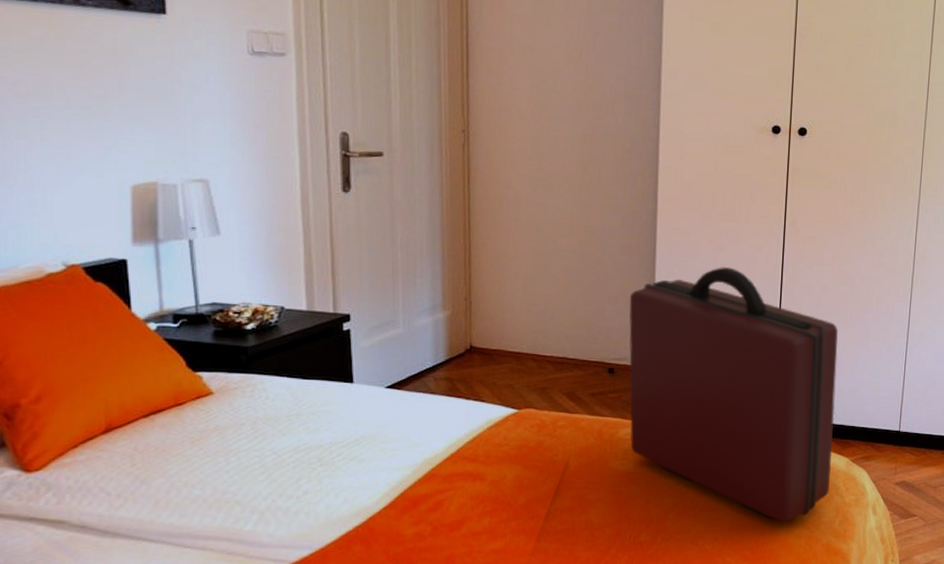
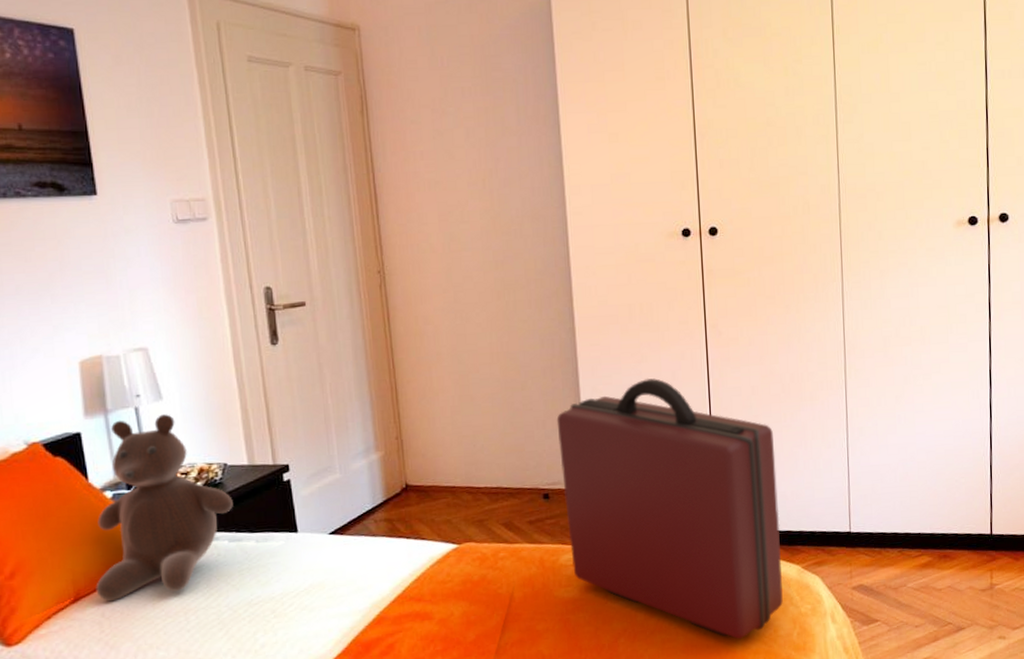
teddy bear: none [130,250,287,436] -> present [96,414,233,602]

